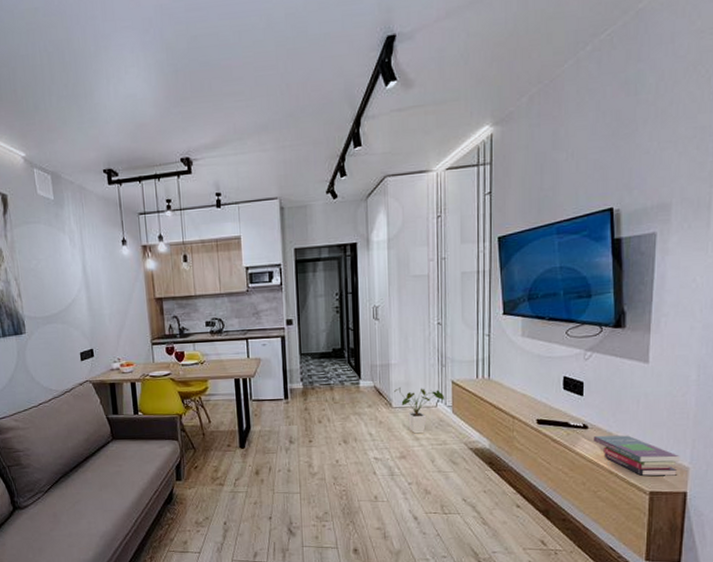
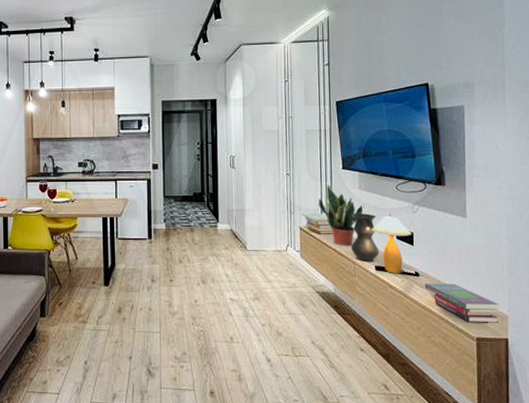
house plant: present [394,388,444,434] -> none [248,232,293,276]
books: none [454,364,490,388] -> present [302,213,333,234]
potted plant: none [473,333,527,400] -> present [318,185,365,246]
vase: none [509,363,543,416] -> present [351,213,379,263]
table lamp: none [534,361,582,428] -> present [371,213,412,274]

